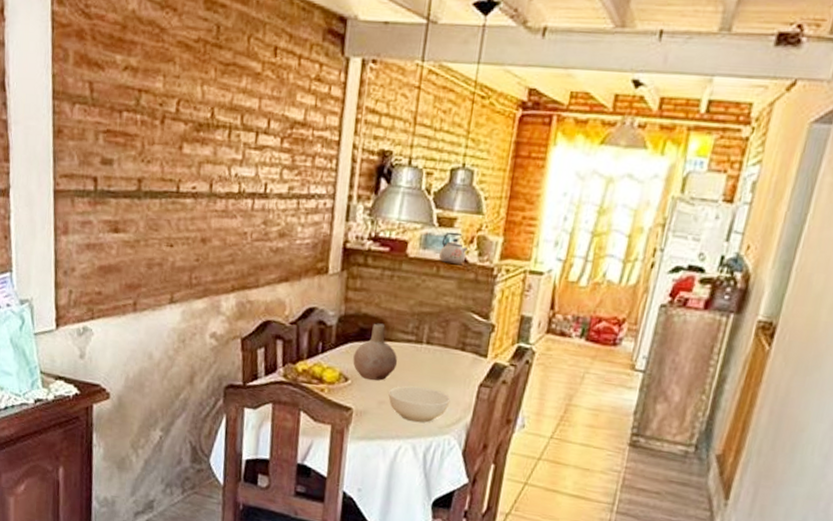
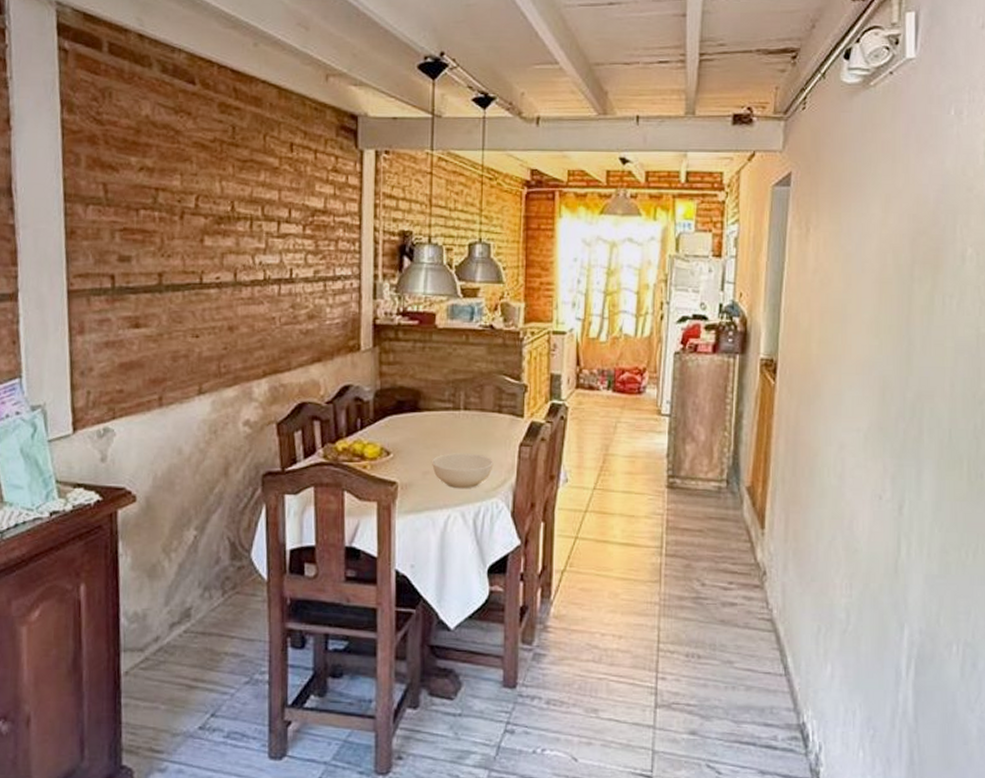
vase: present [353,323,398,381] -> none [393,394,438,452]
kettle: present [438,232,468,265] -> none [466,301,493,332]

